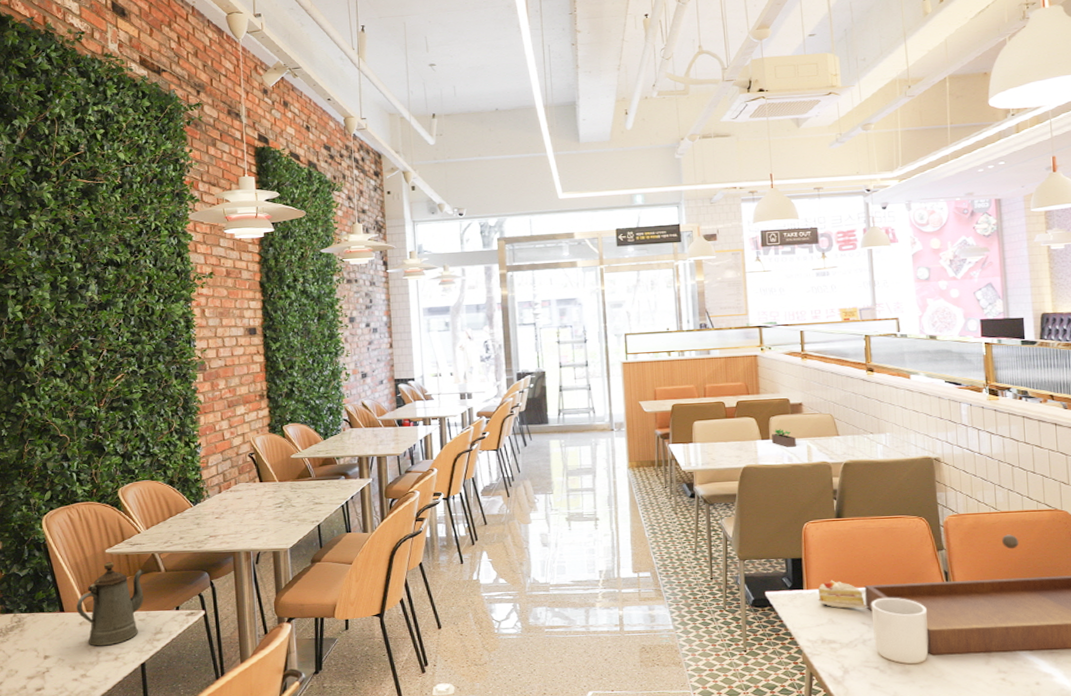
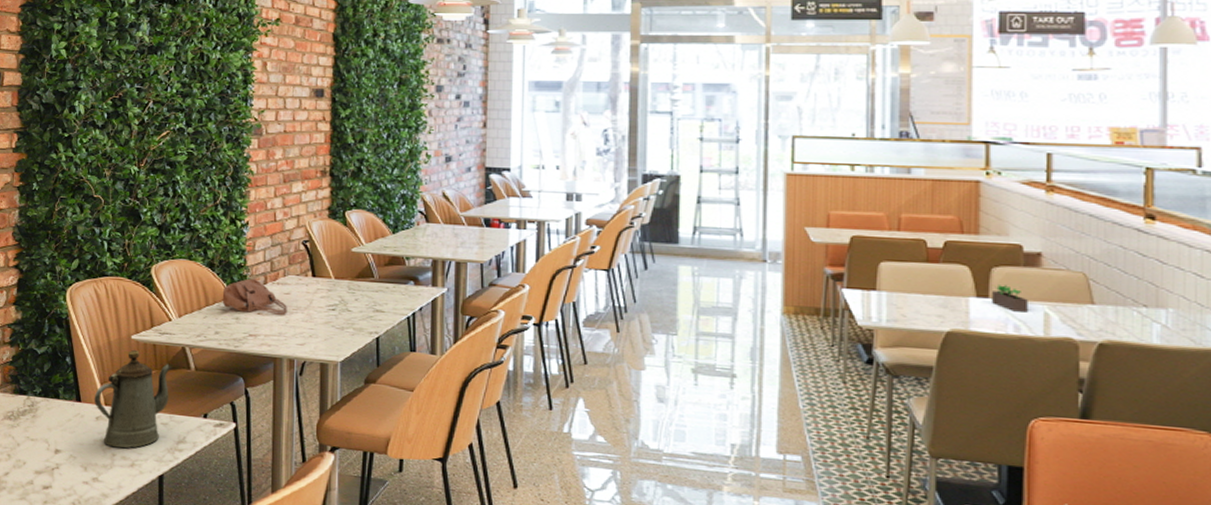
handbag: none [183,489,241,518] -> present [222,278,287,316]

